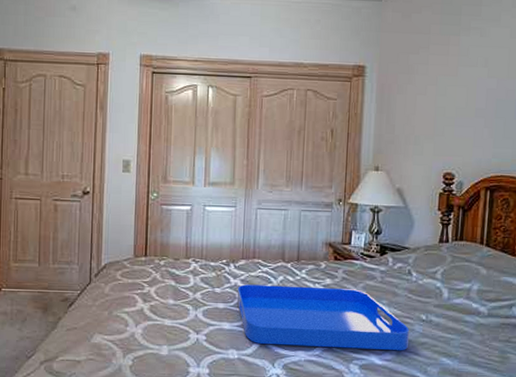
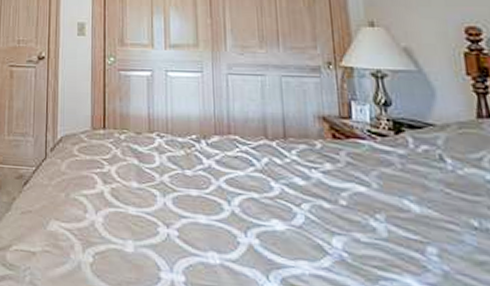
serving tray: present [237,284,409,351] -> none [213,166,461,273]

